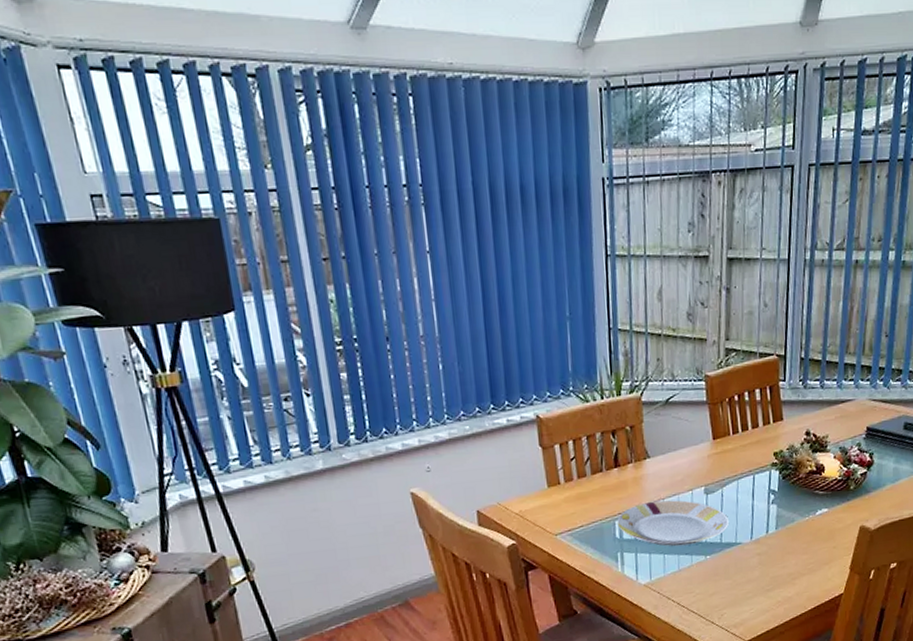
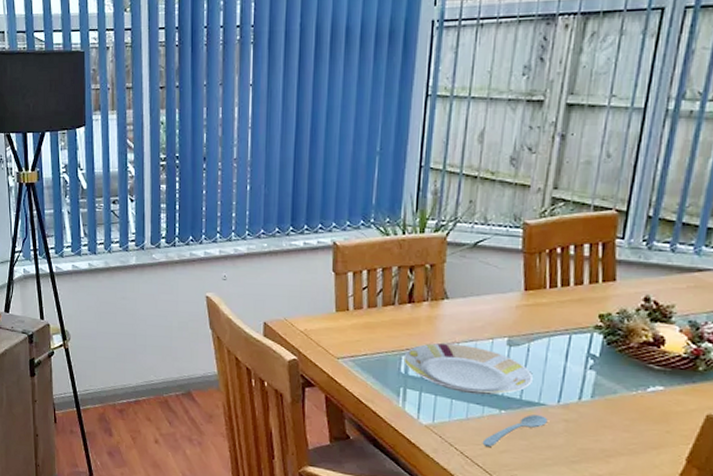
spoon: none [694,554,745,593] -> present [482,415,548,447]

